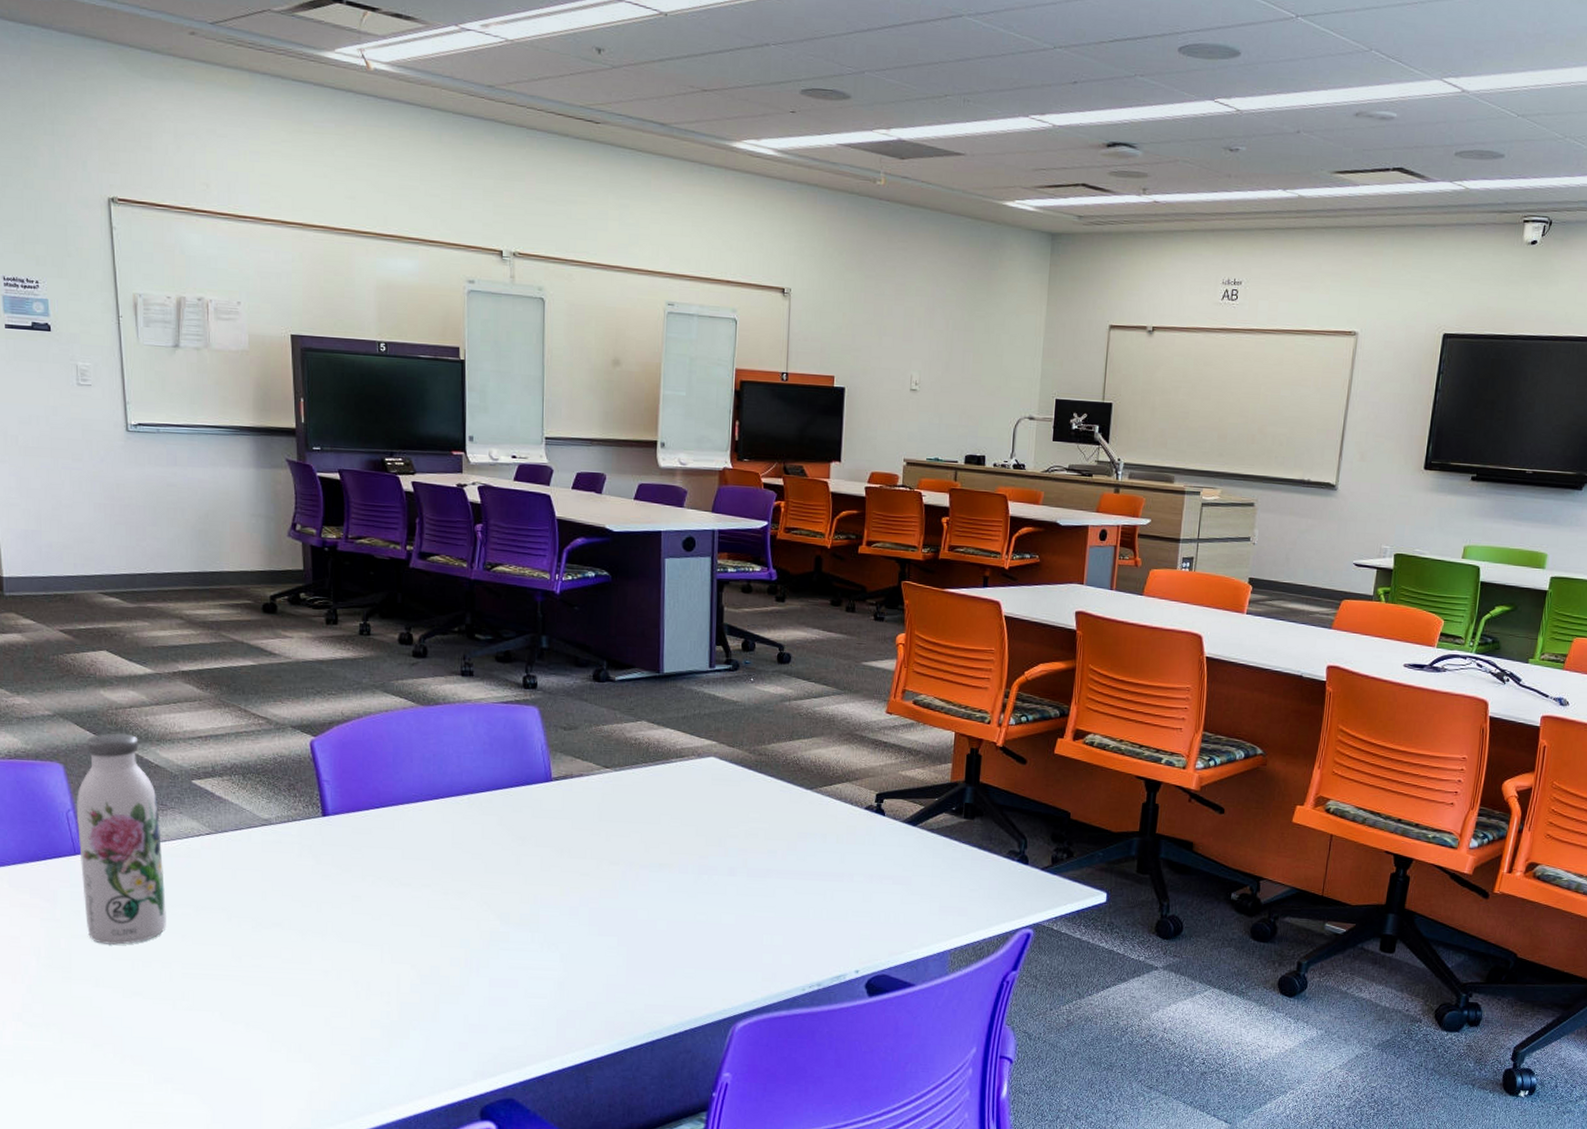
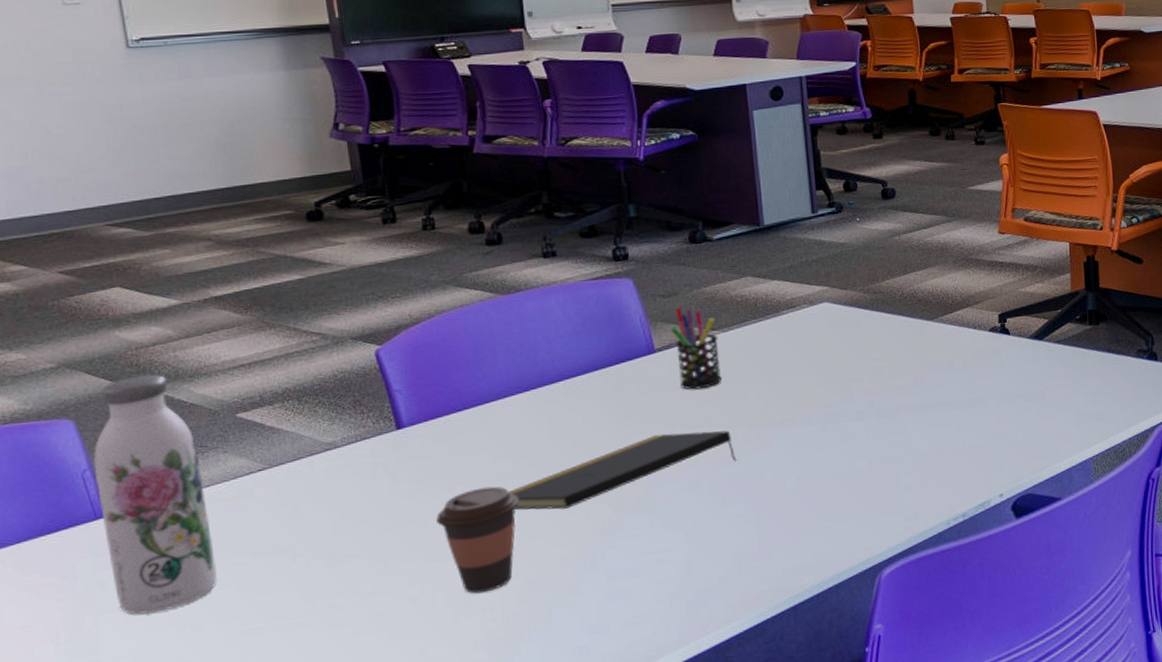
coffee cup: none [349,881,421,978] -> present [436,486,520,594]
notepad: none [411,858,615,914] -> present [508,430,737,510]
pen holder: none [568,740,610,822] -> present [671,306,723,390]

